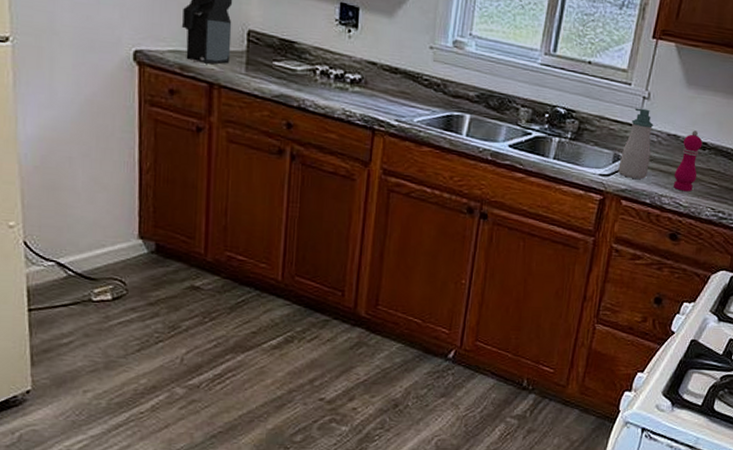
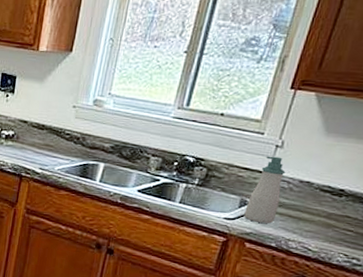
pepper mill: present [674,130,703,192] -> none [303,177,340,237]

